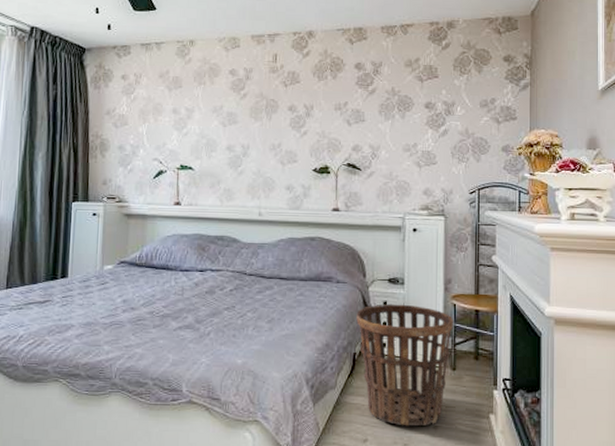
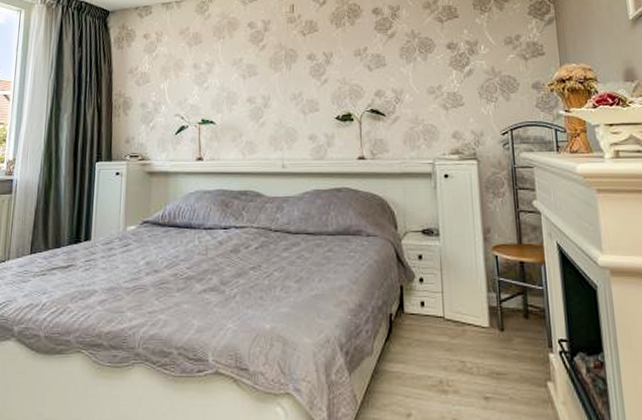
basket: present [356,304,453,426] -> none [390,257,497,398]

